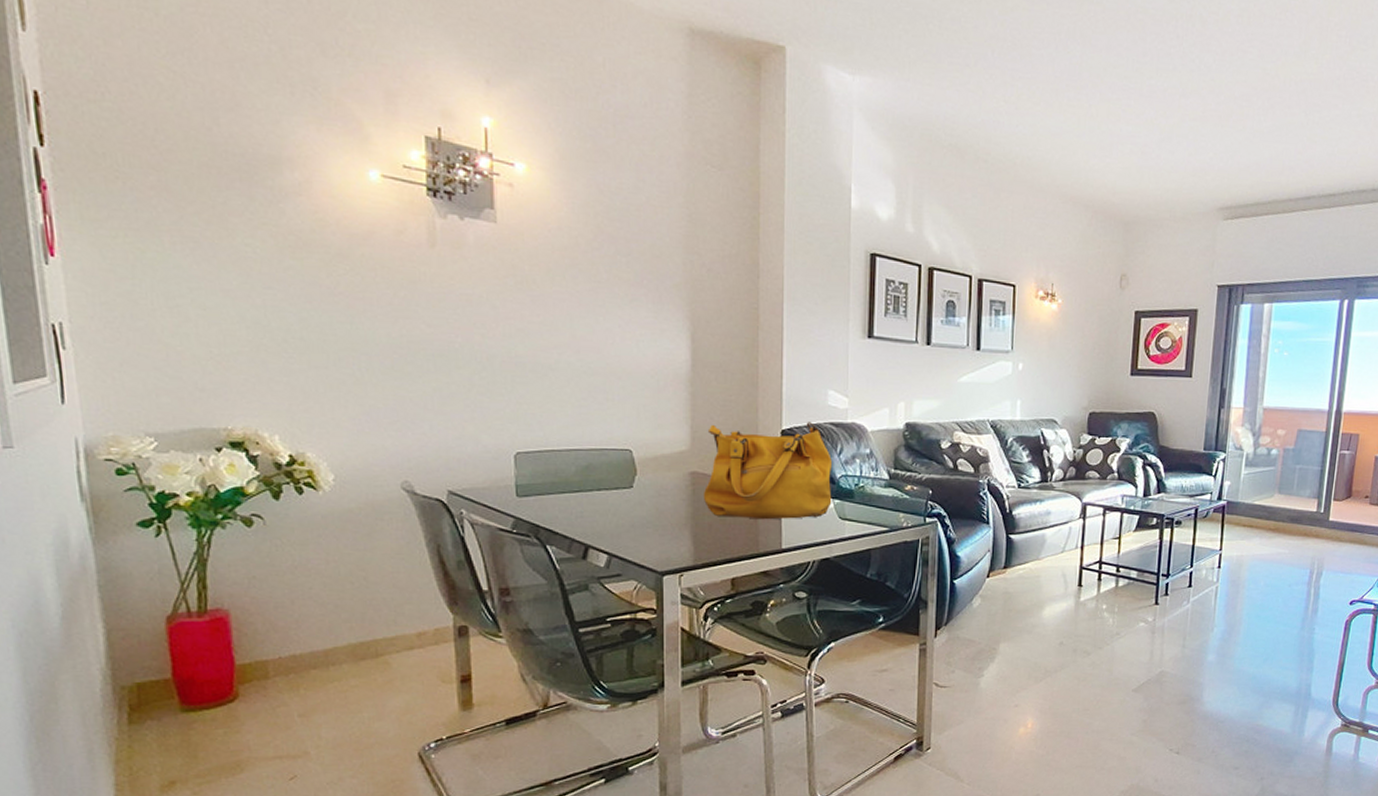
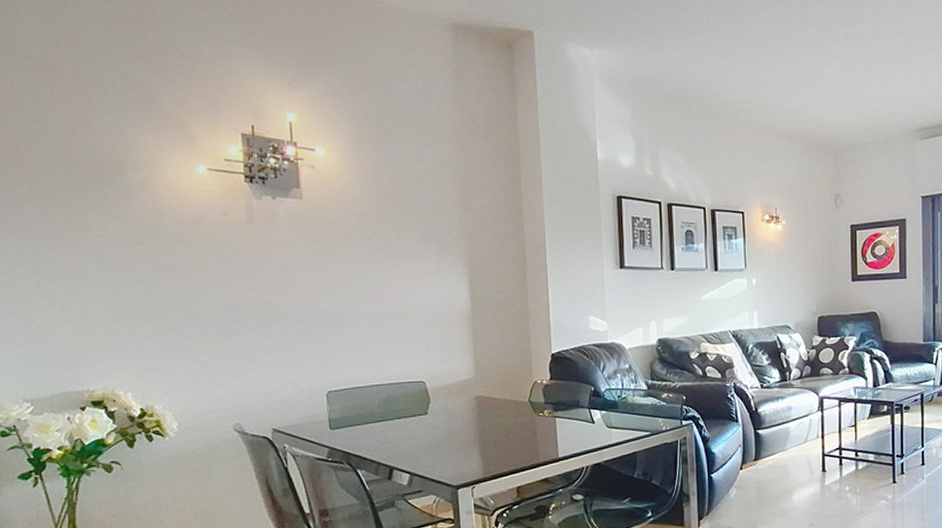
handbag: present [703,422,832,520] -> none [487,345,599,434]

